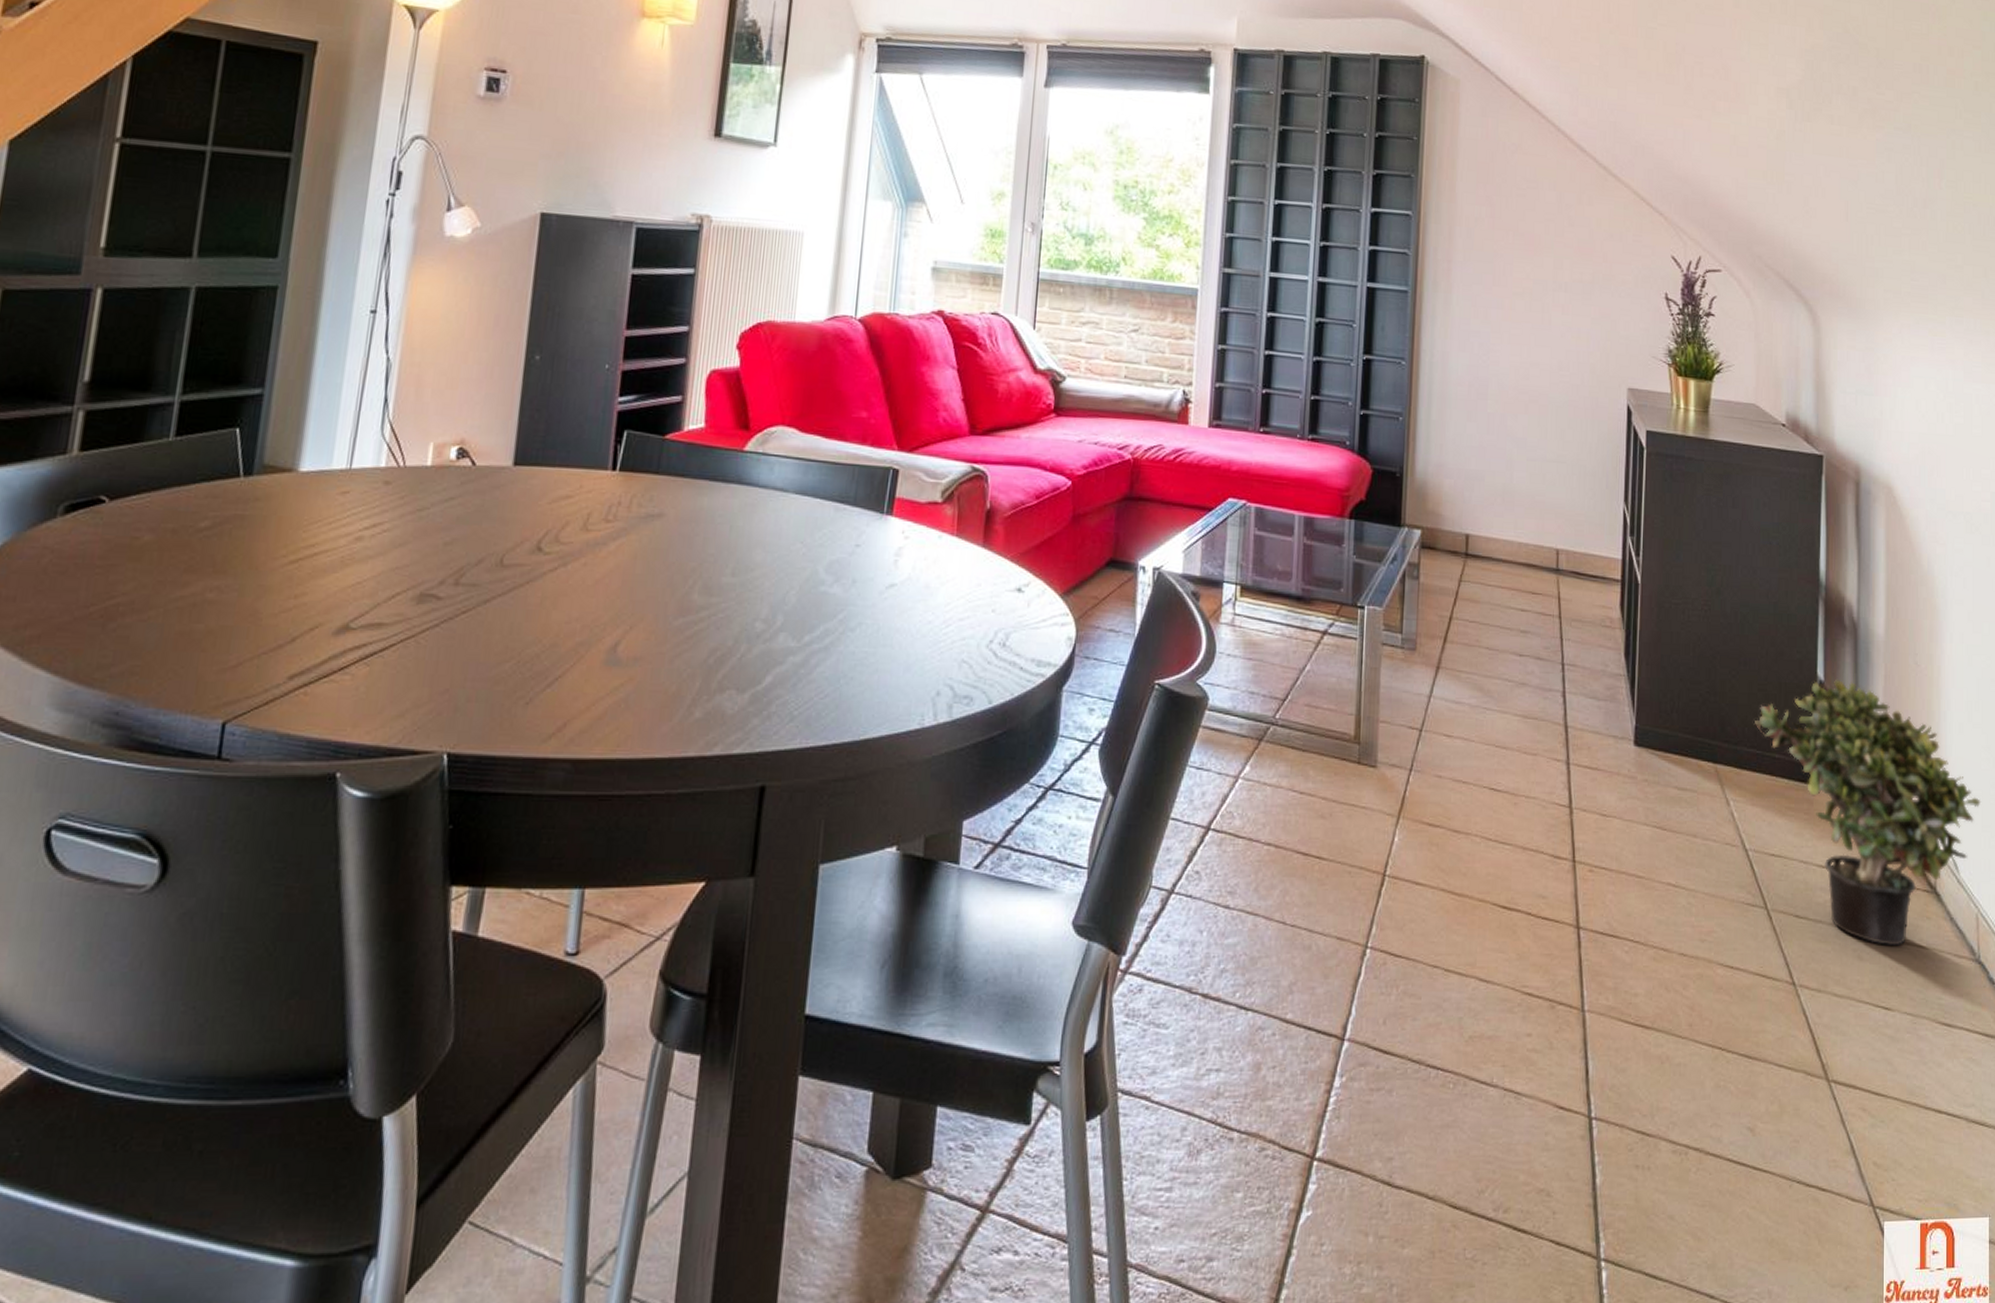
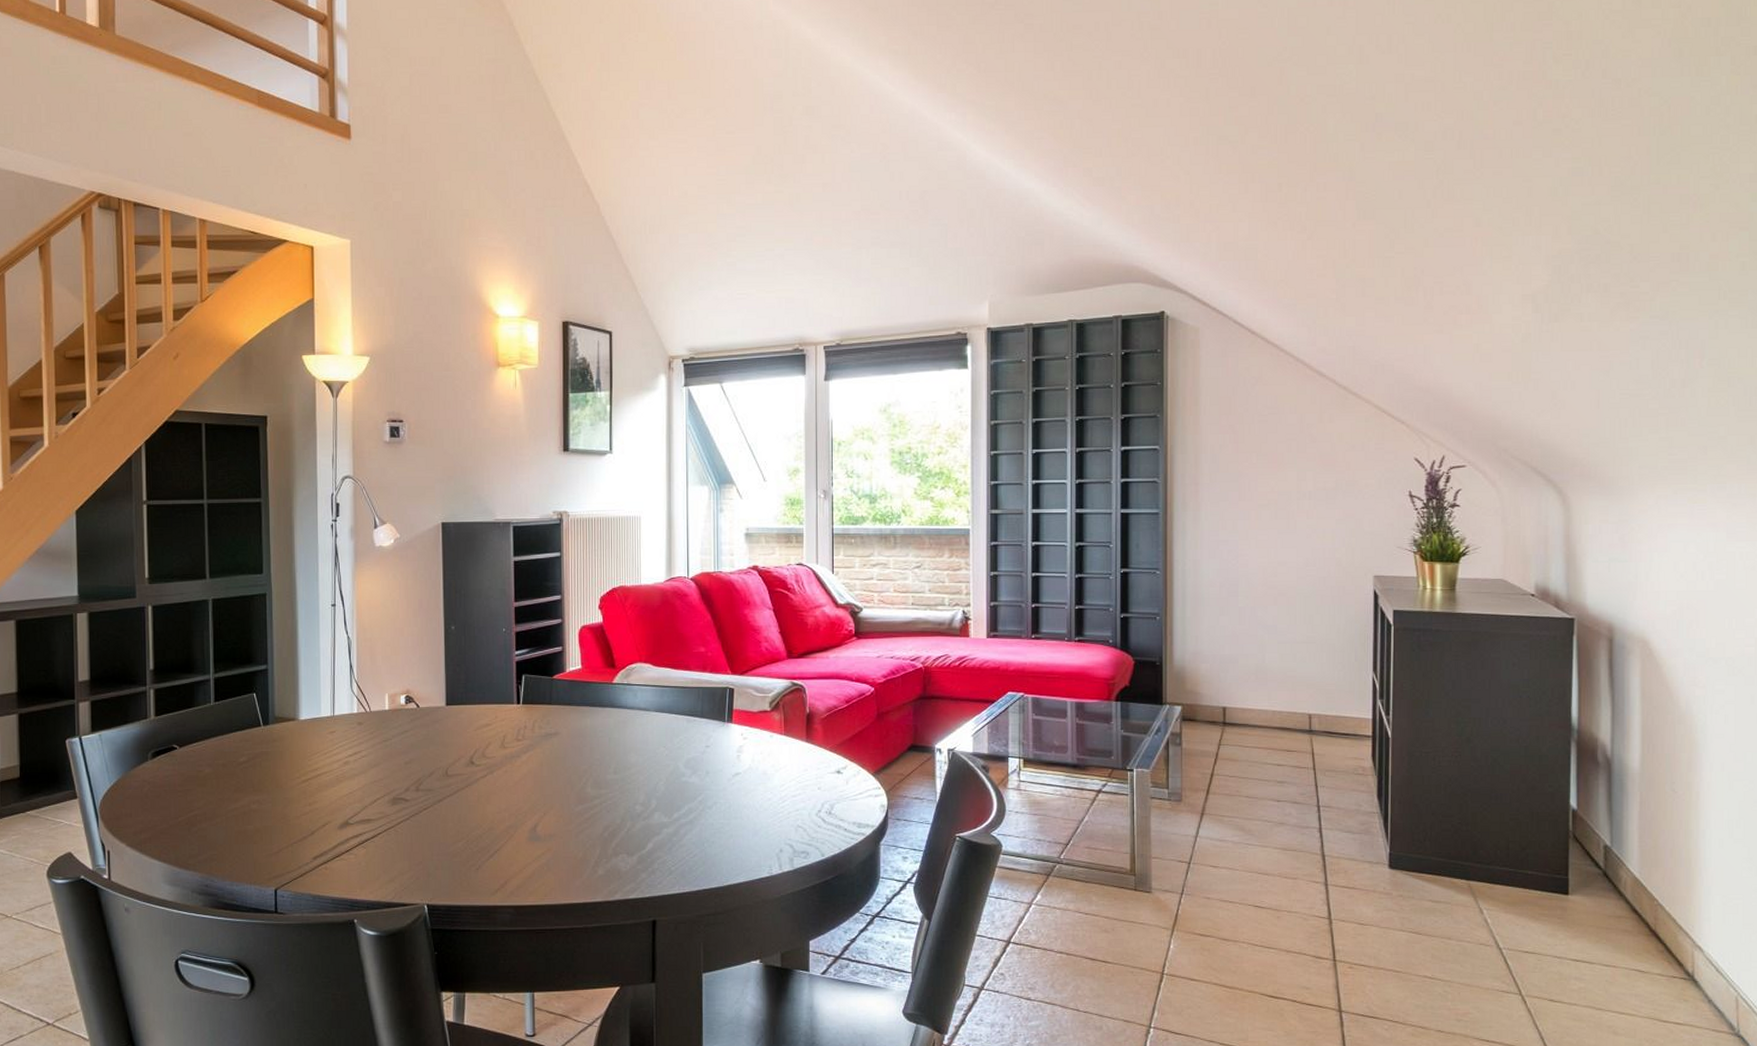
potted plant: present [1755,678,1982,945] -> none [1507,807,1742,1023]

